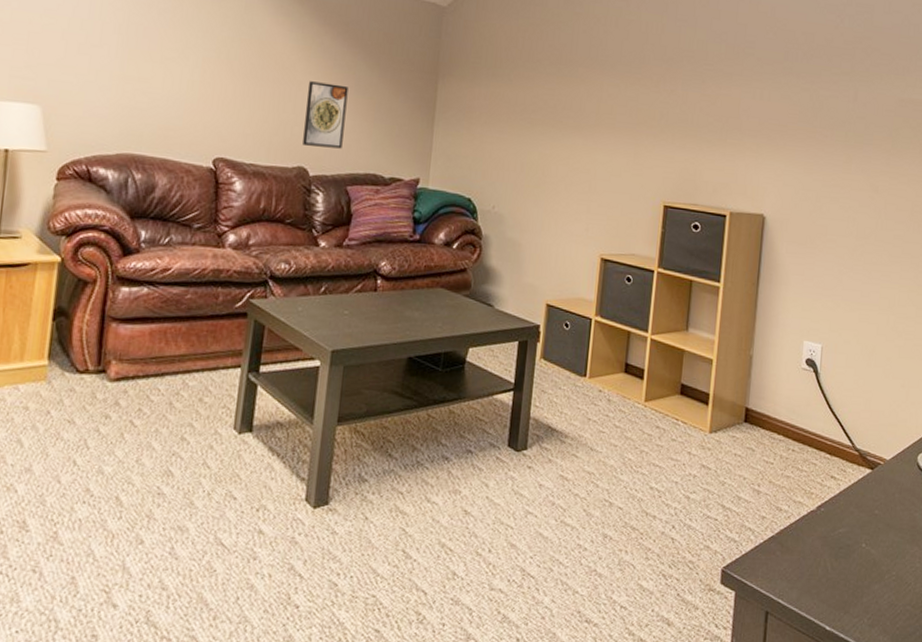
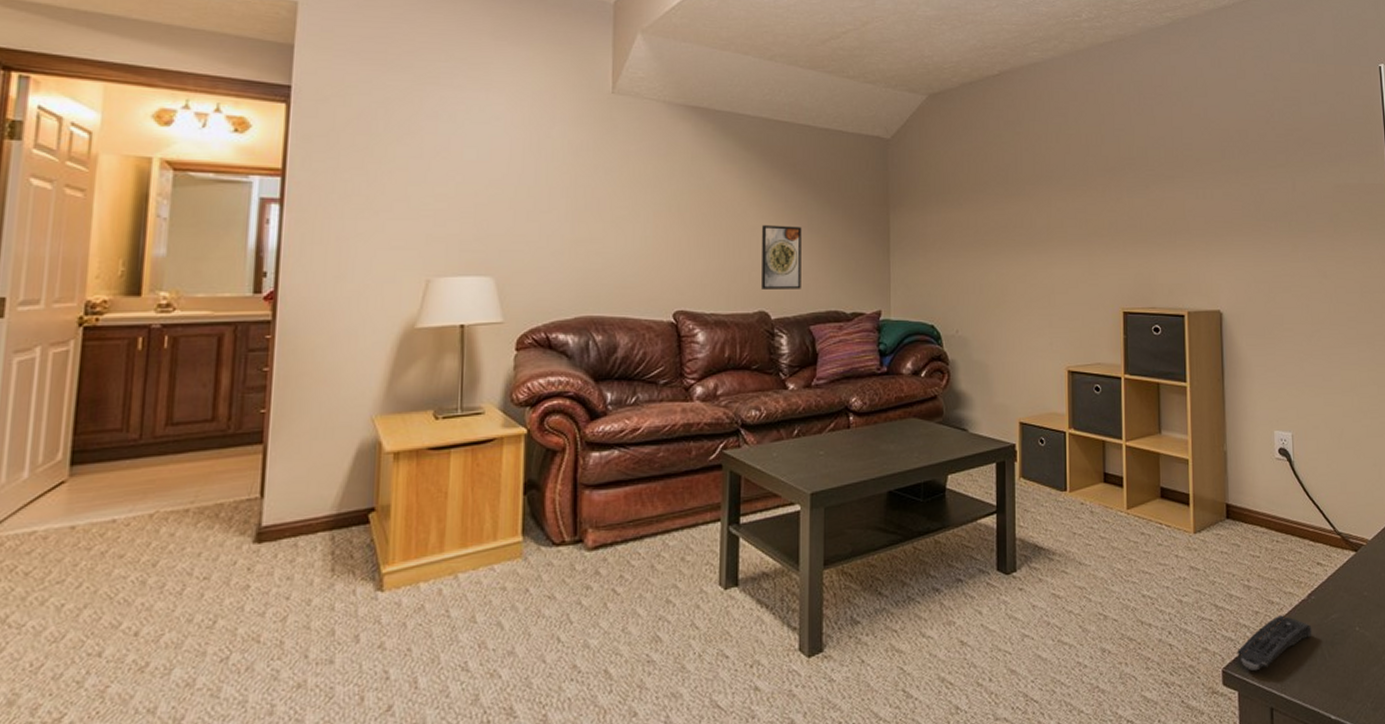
remote control: none [738,523,818,574] -> present [1237,615,1312,671]

